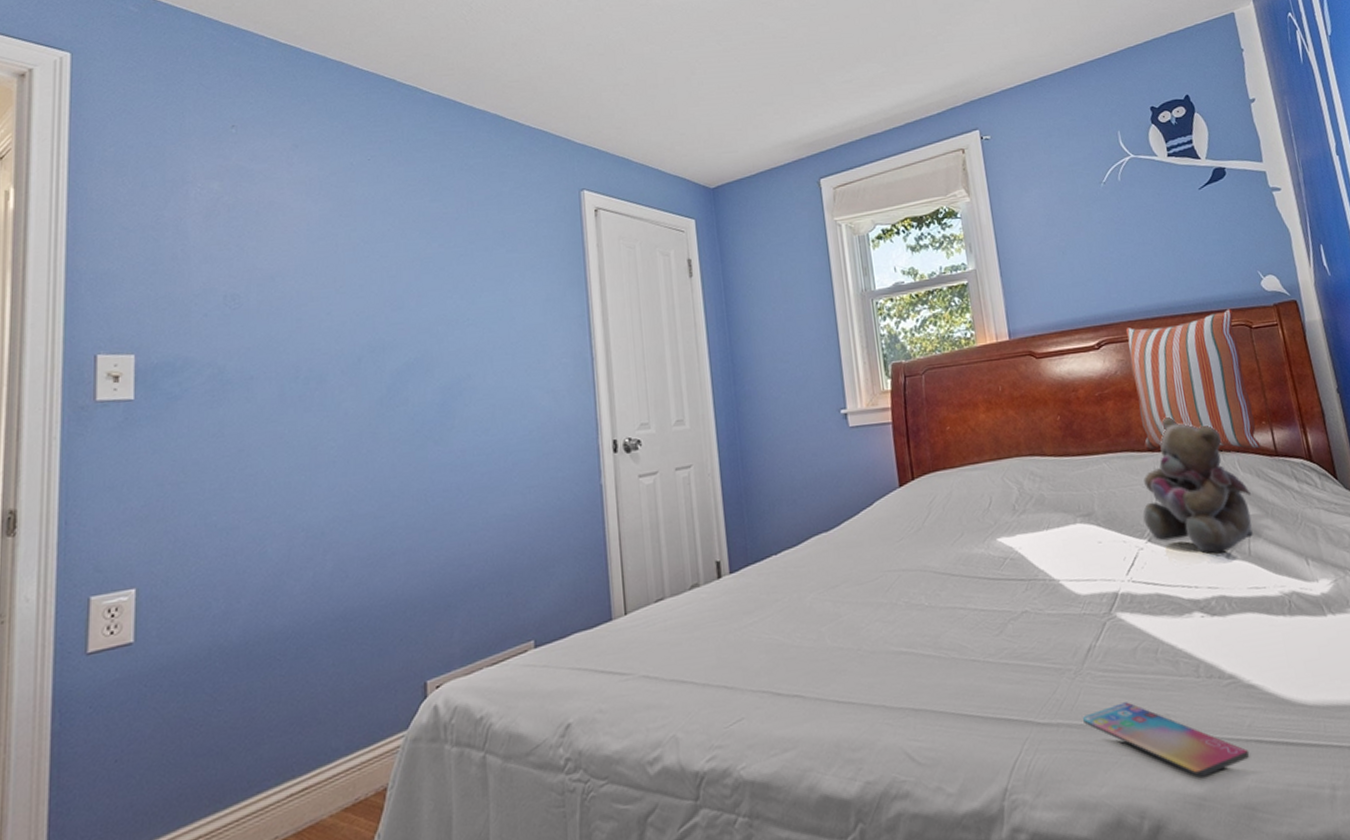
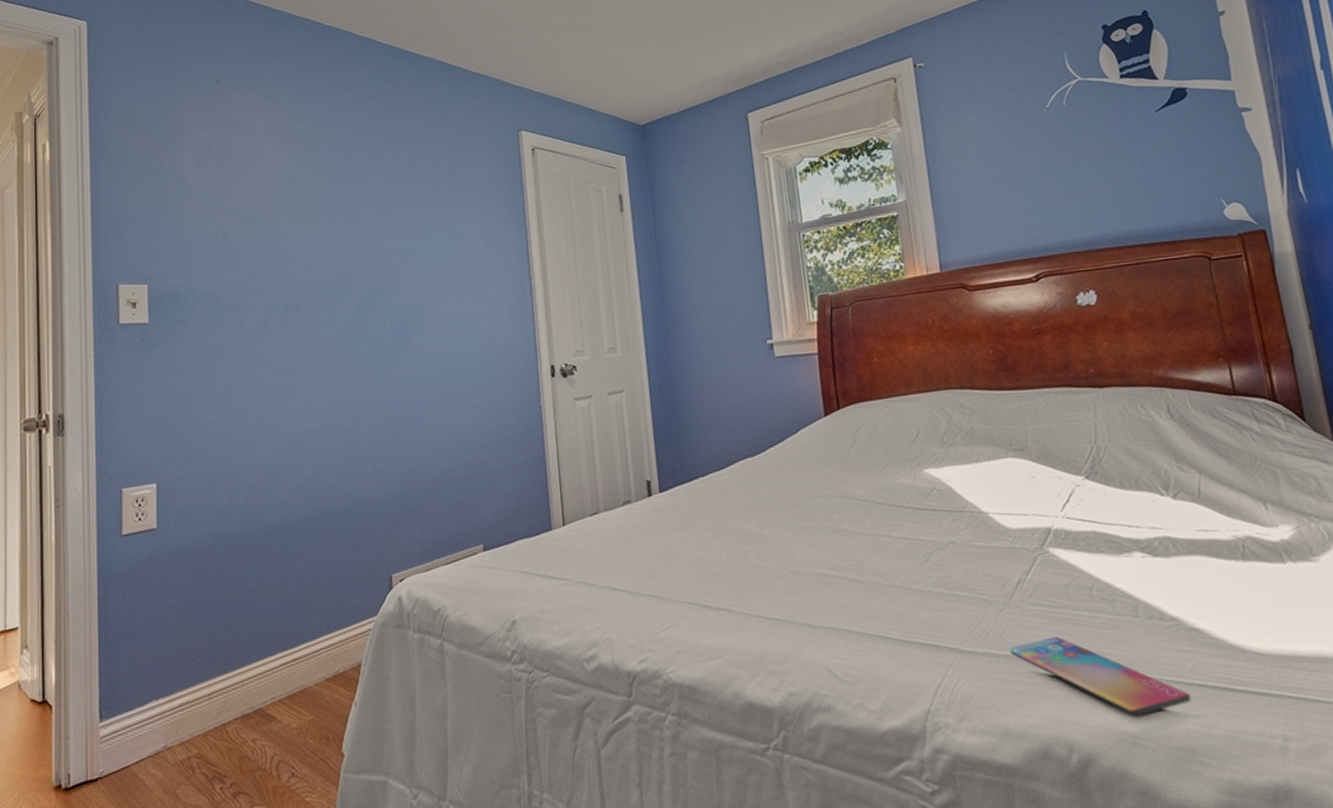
pillow: present [1125,309,1261,451] -> none [1067,239,1217,387]
teddy bear: present [1142,417,1254,554] -> none [1080,352,1205,494]

